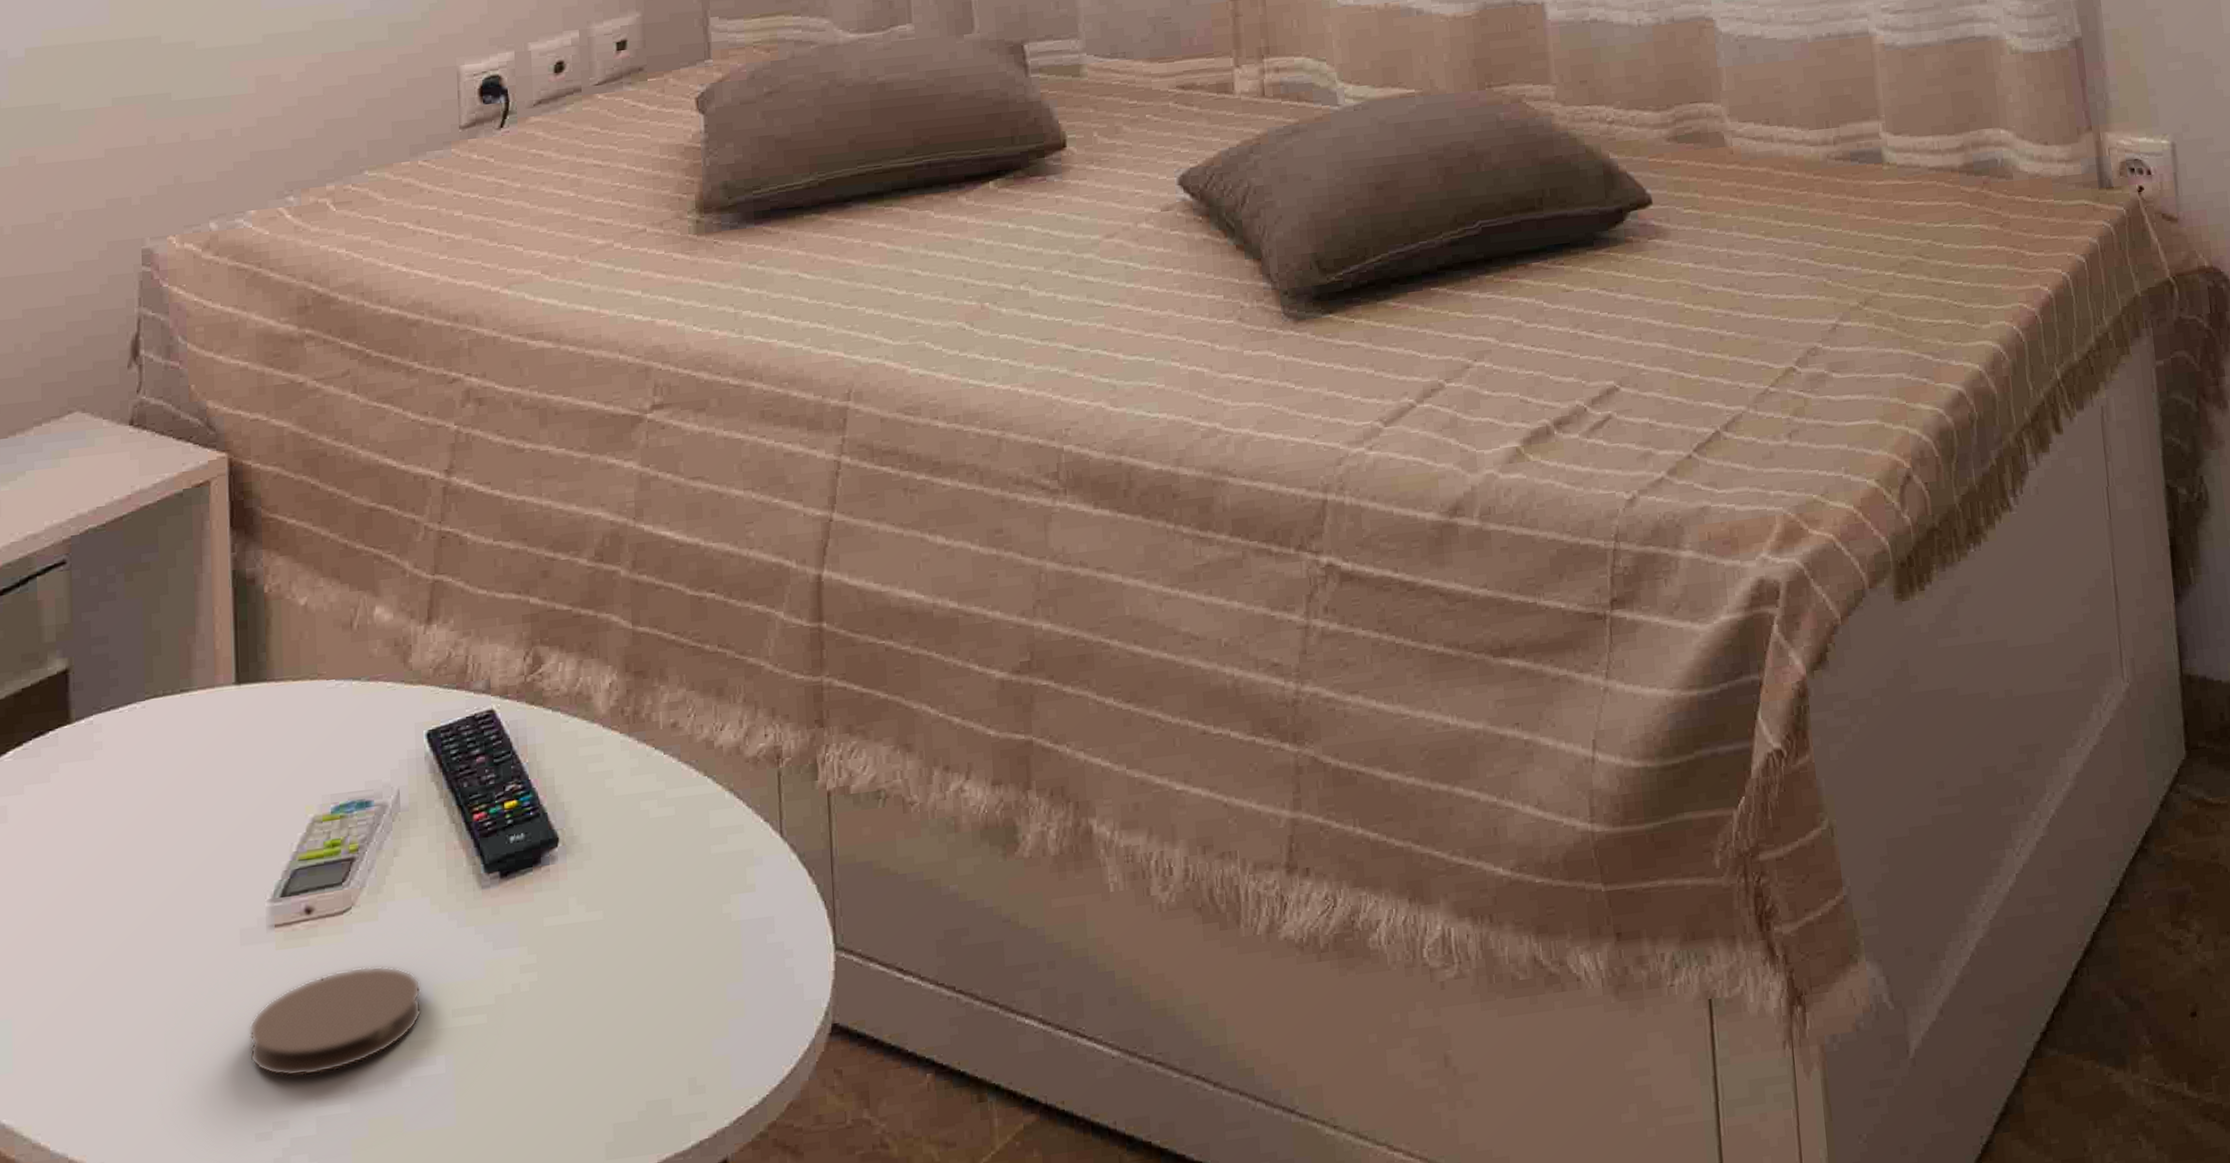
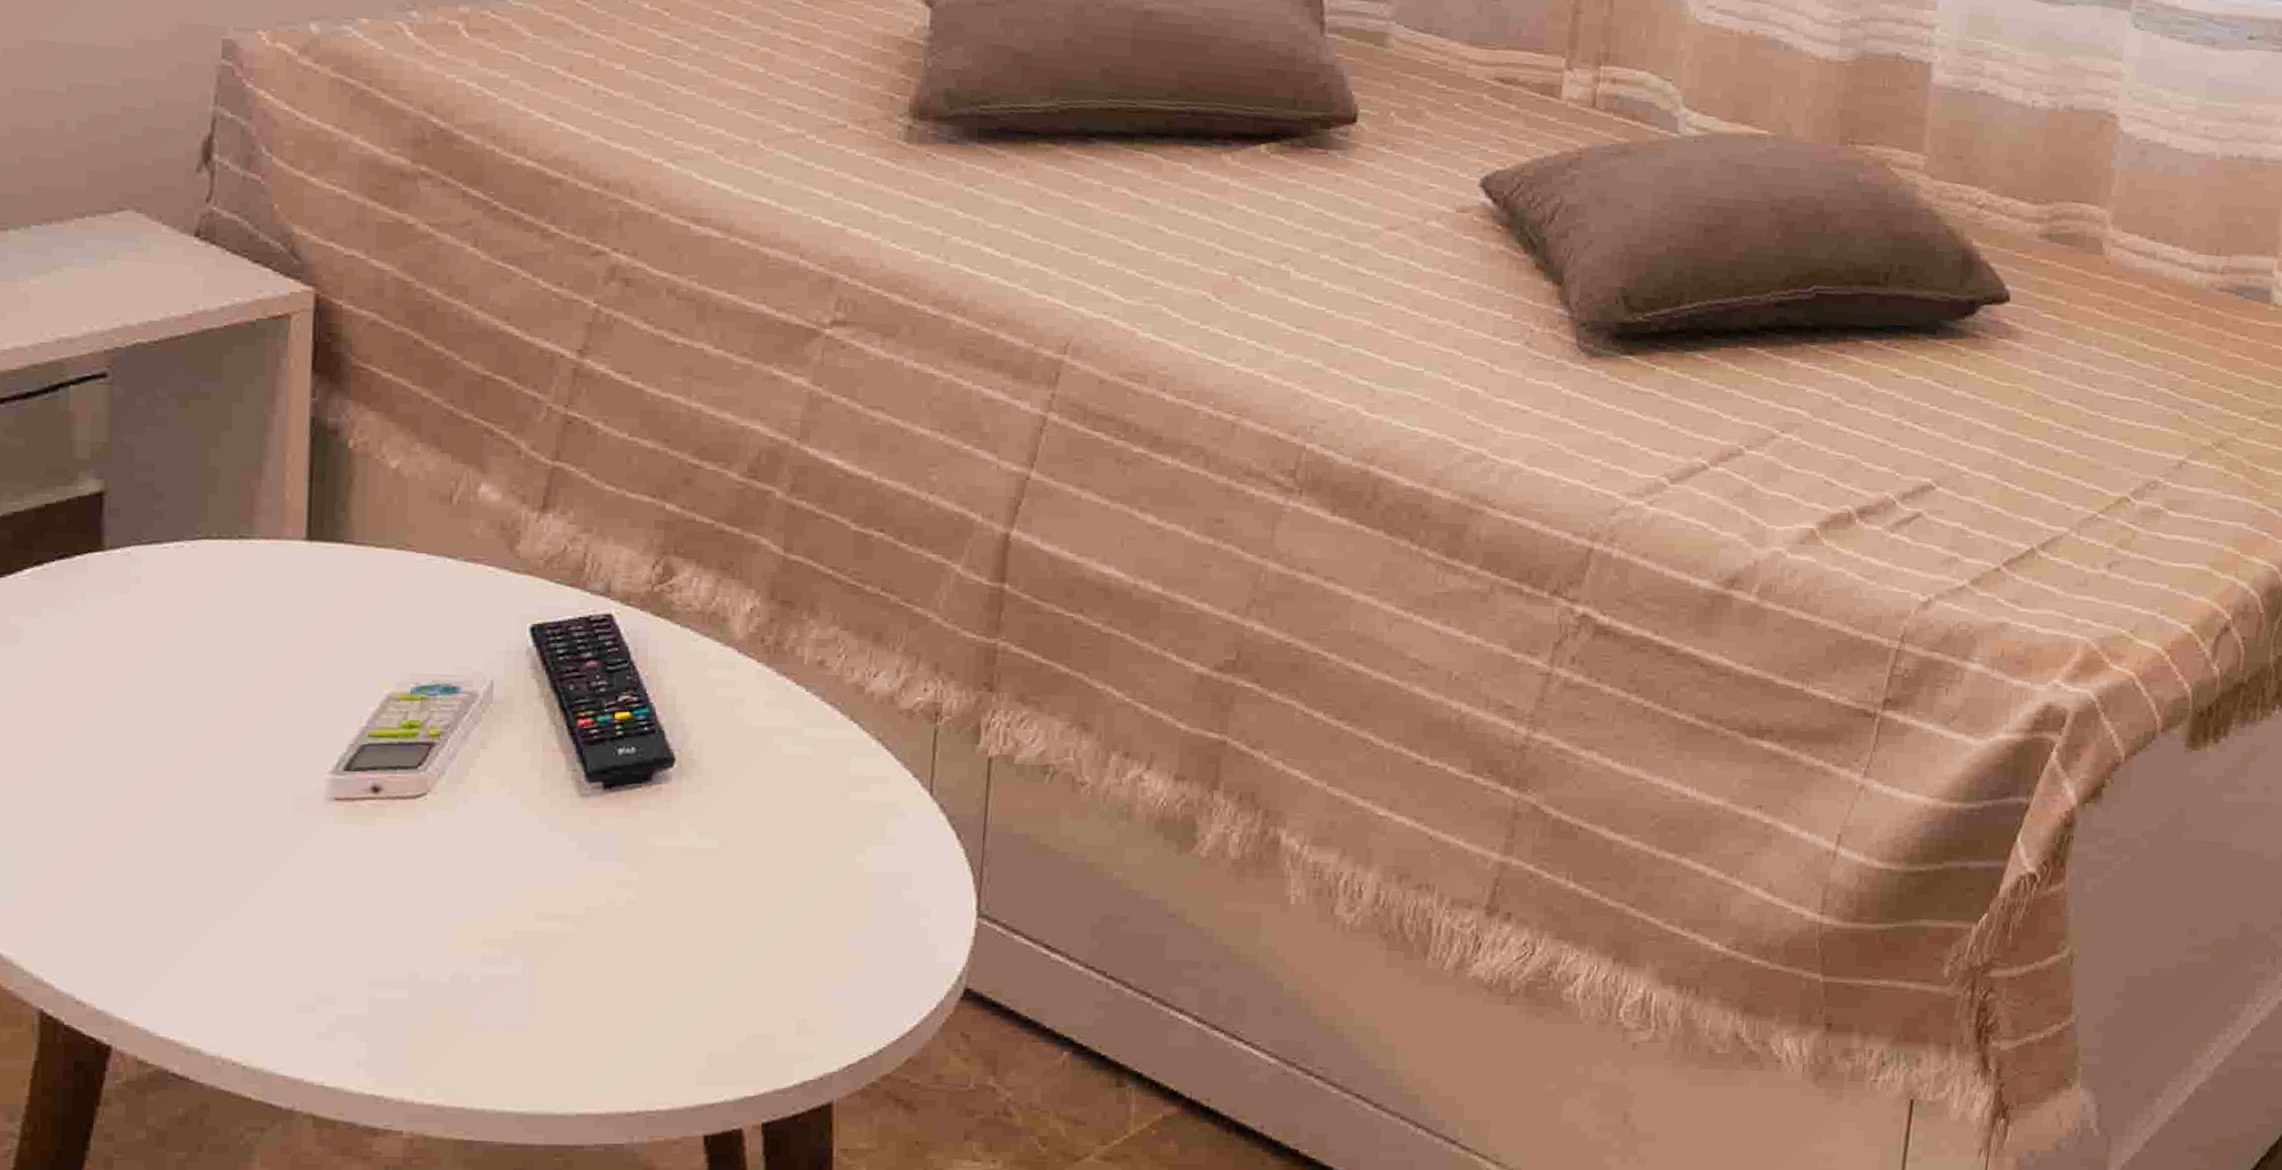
coaster: present [249,965,422,1077] -> none [296,855,501,956]

